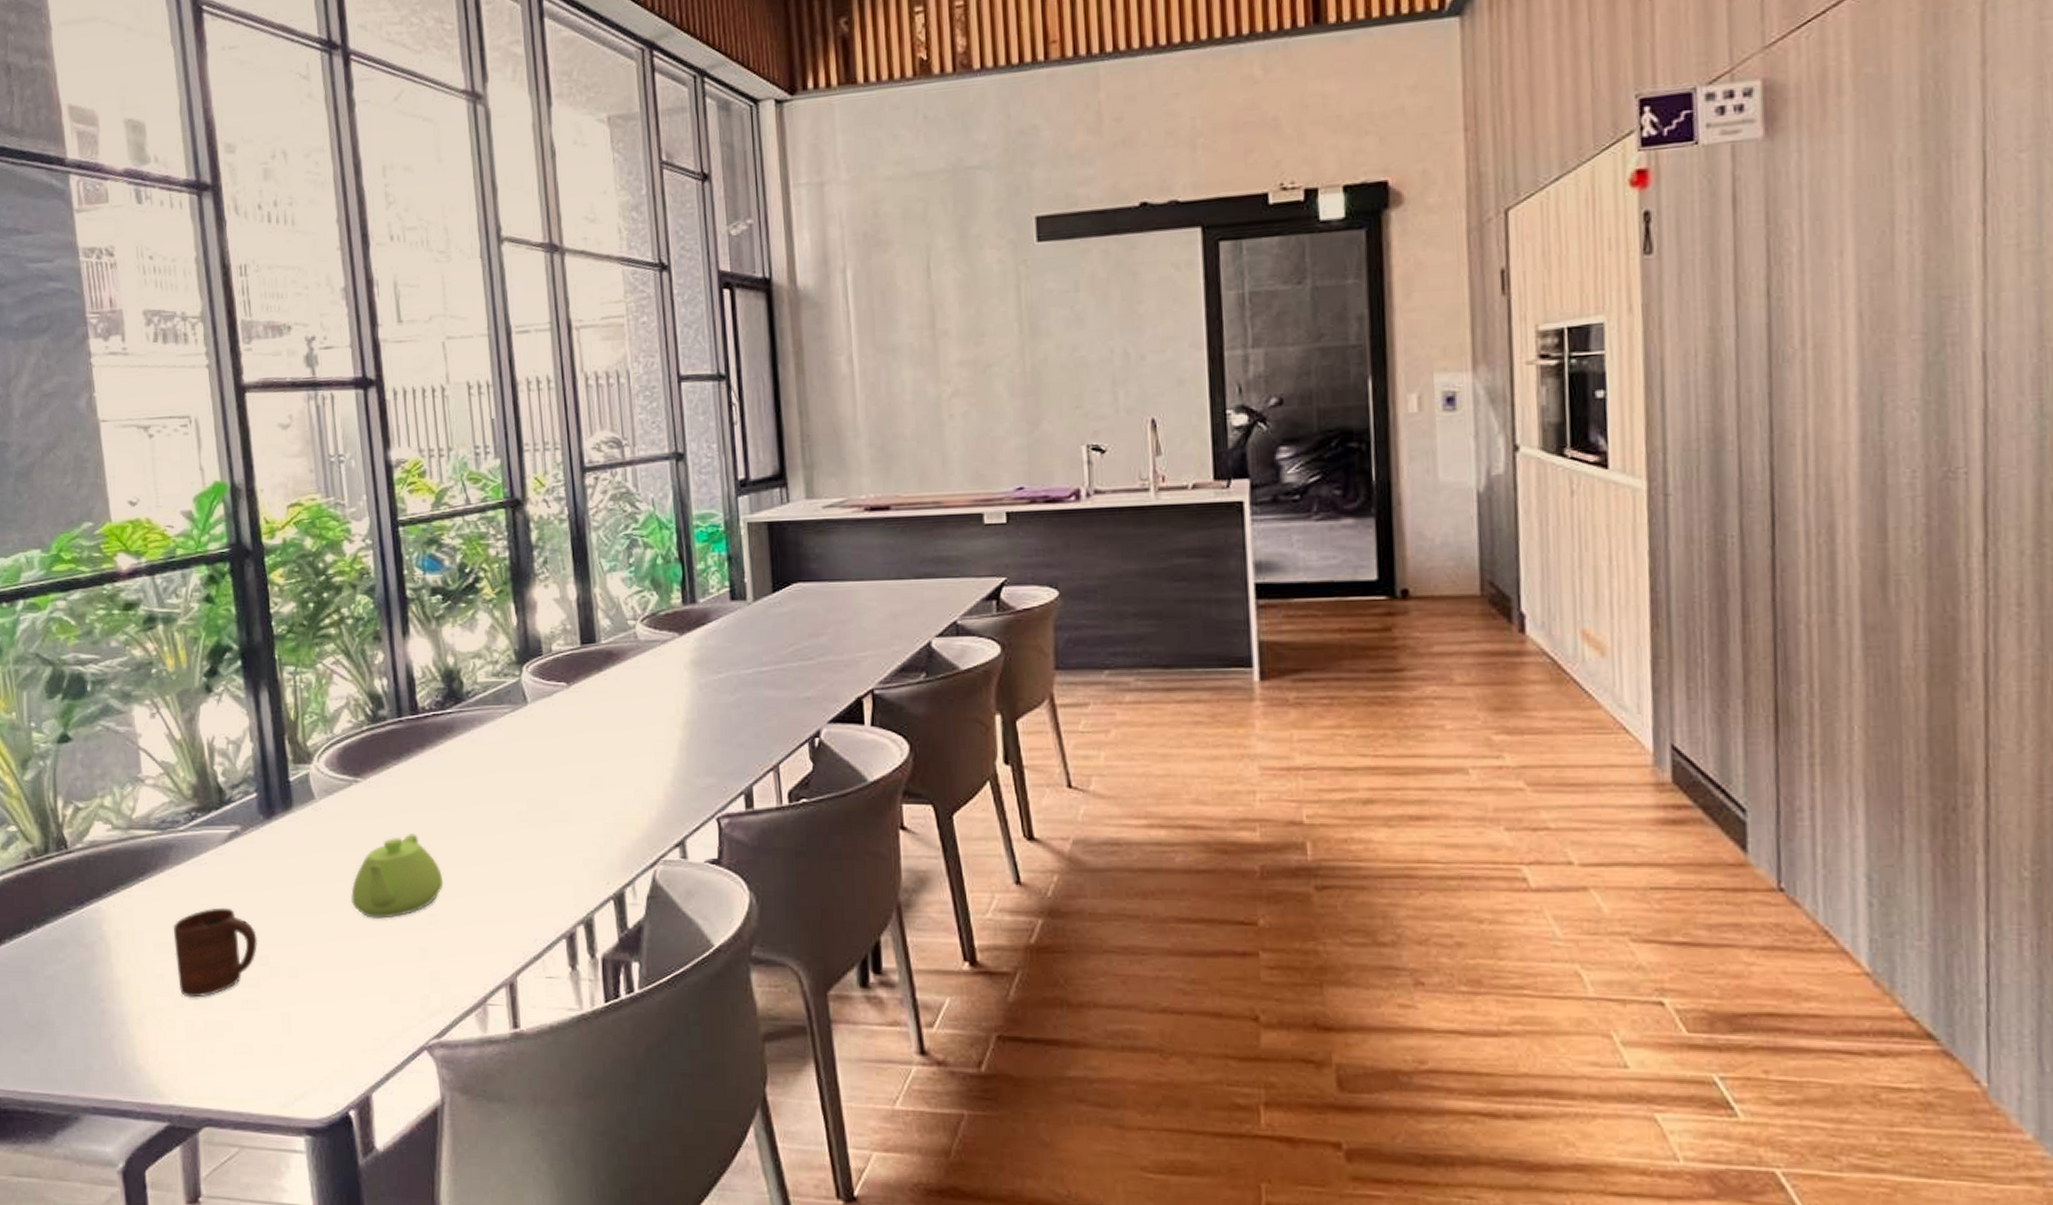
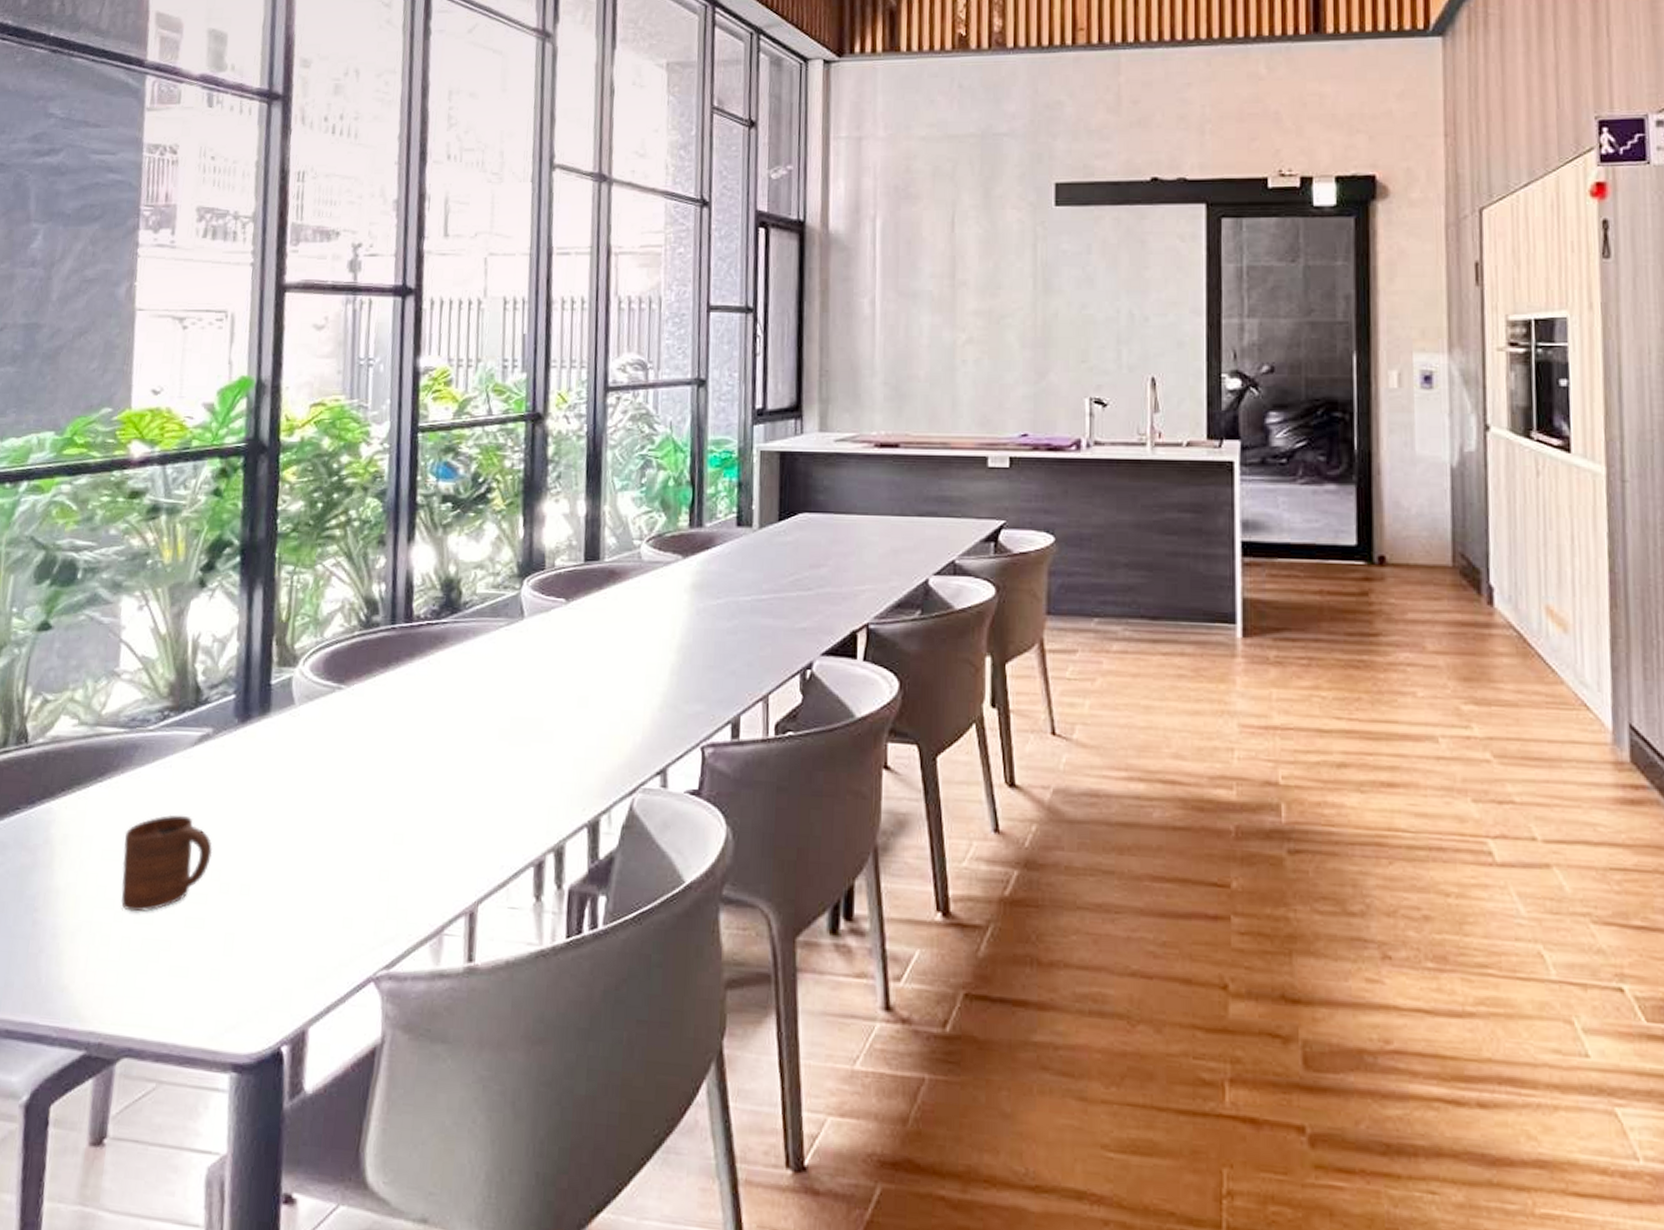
teapot: present [351,834,444,919] -> none [317,746,415,836]

